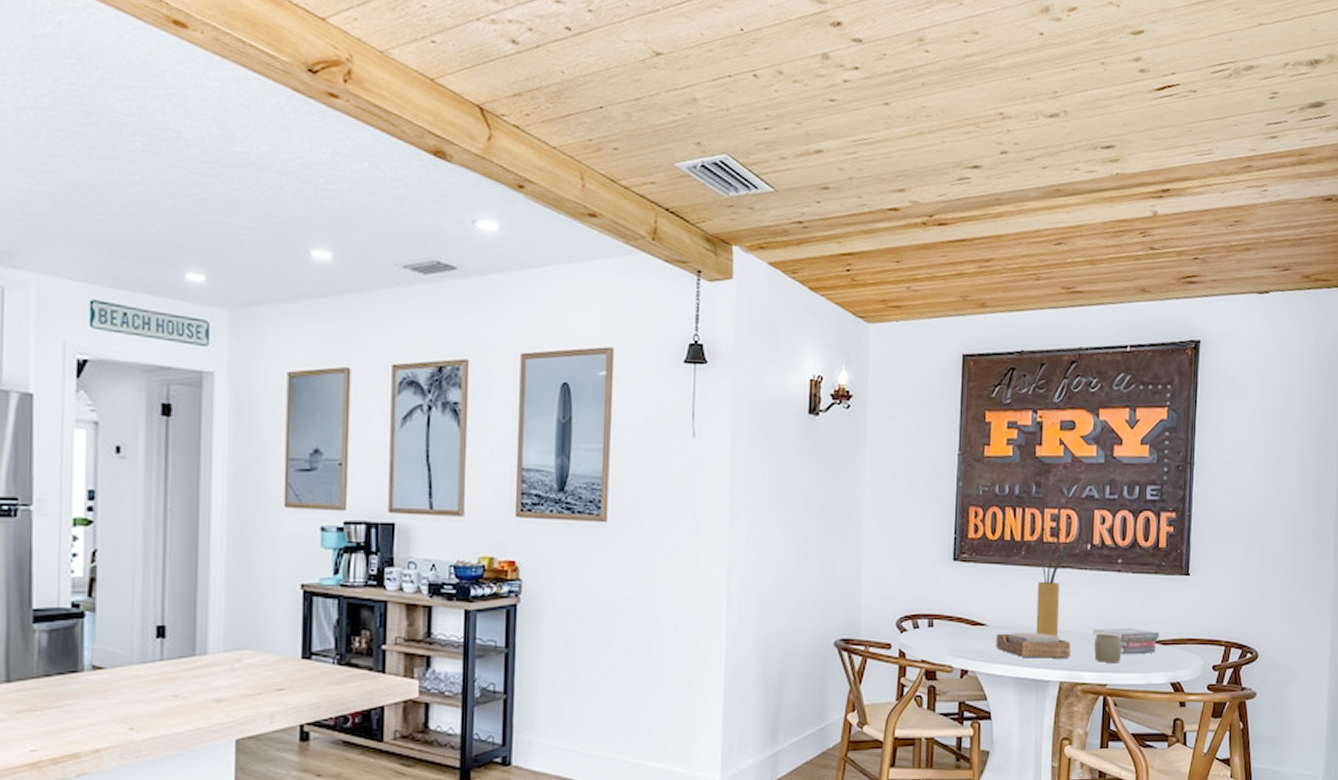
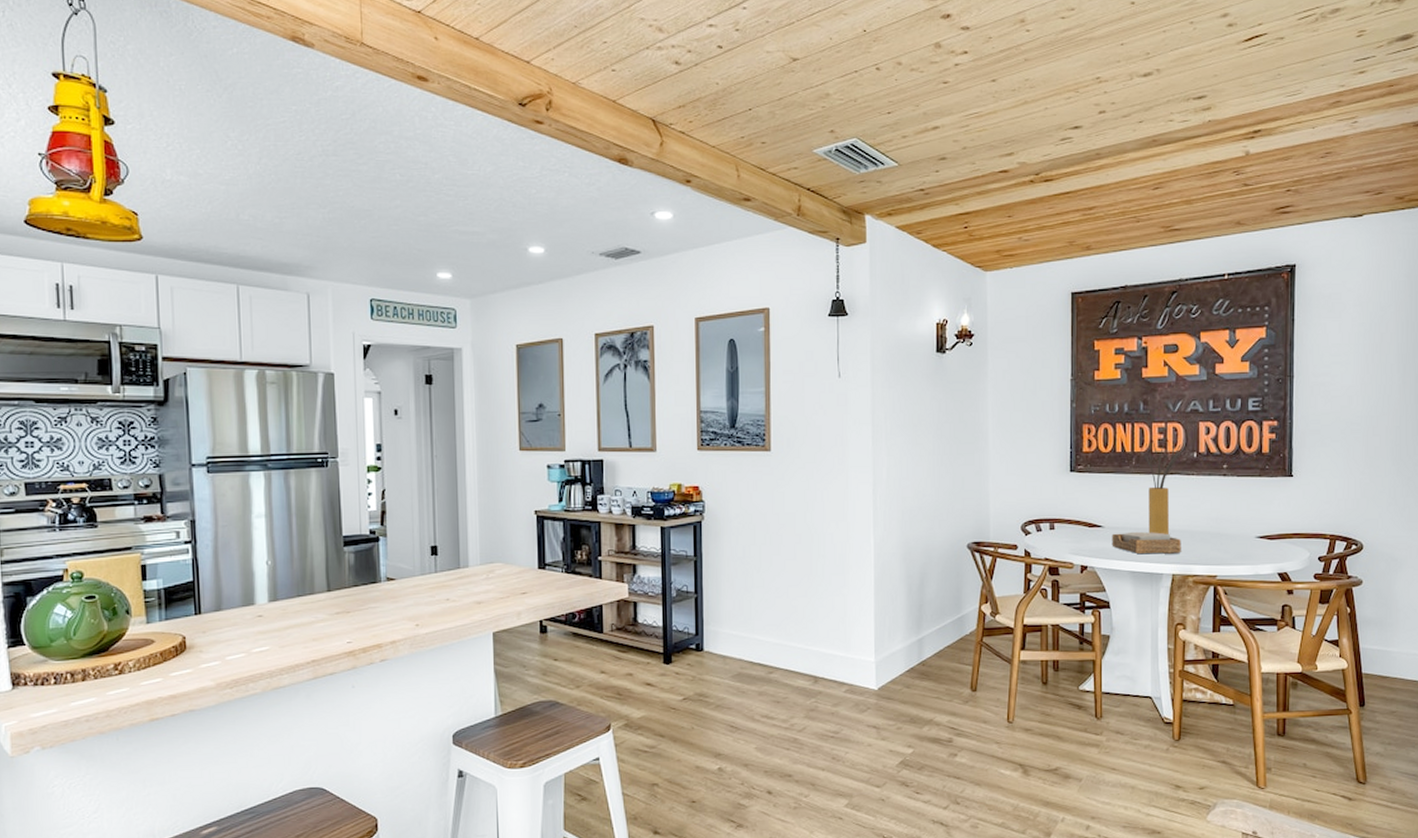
books: present [1092,627,1159,655] -> none [1201,525,1265,549]
mug: present [1094,634,1122,664] -> none [1204,532,1230,557]

